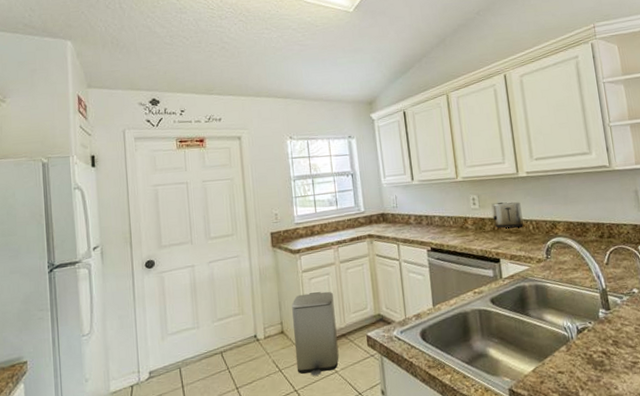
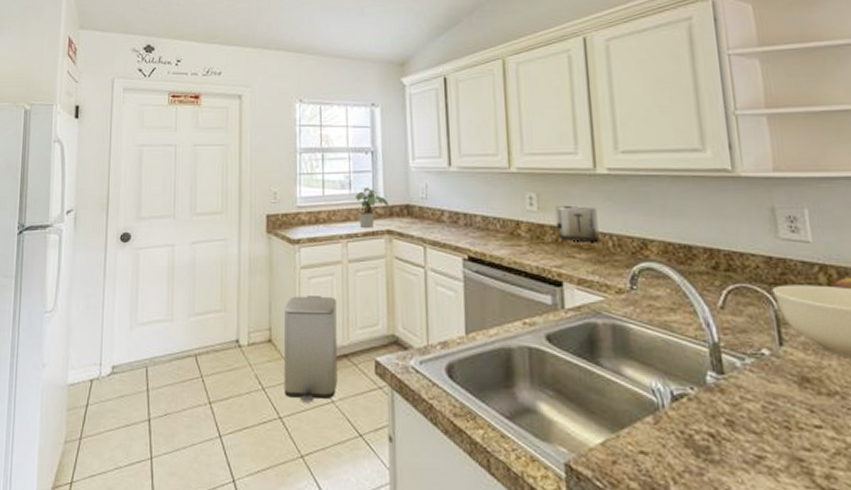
potted plant: none [341,203,369,235] -> present [354,188,389,227]

